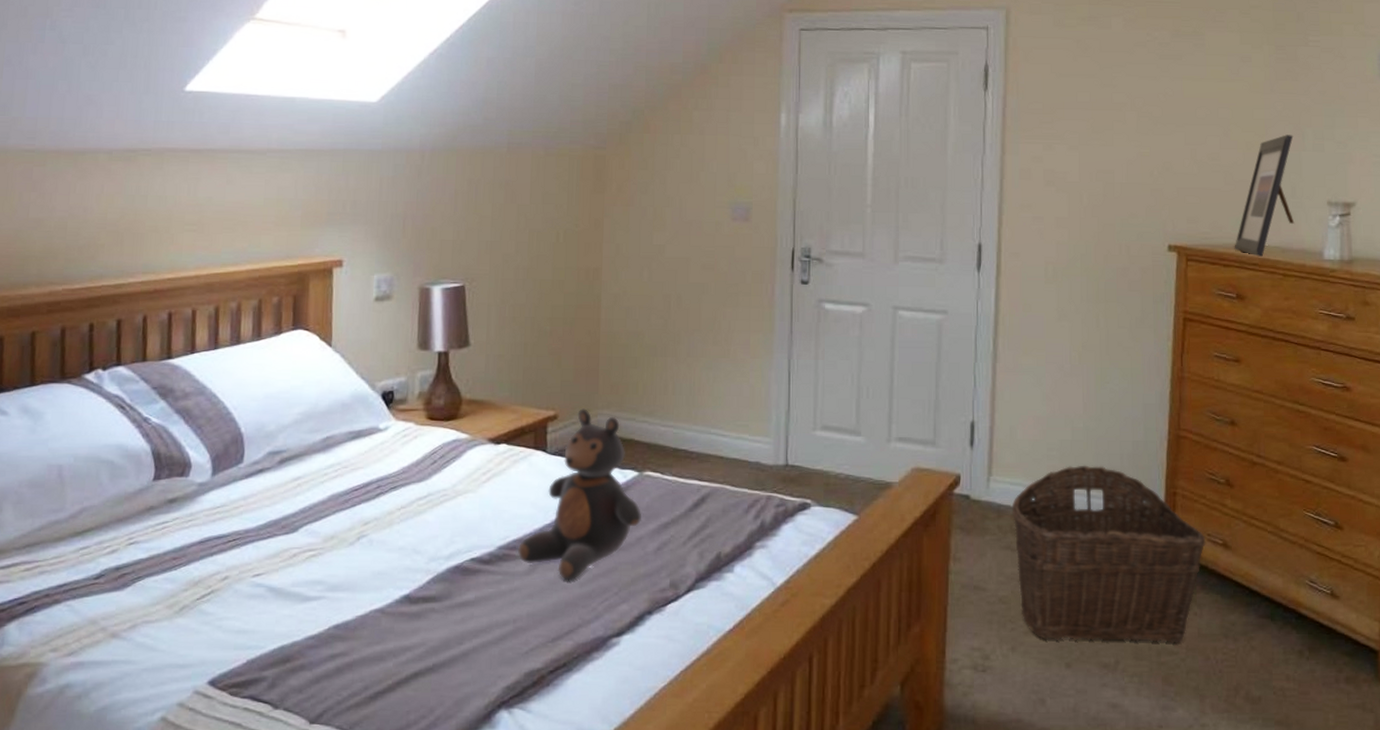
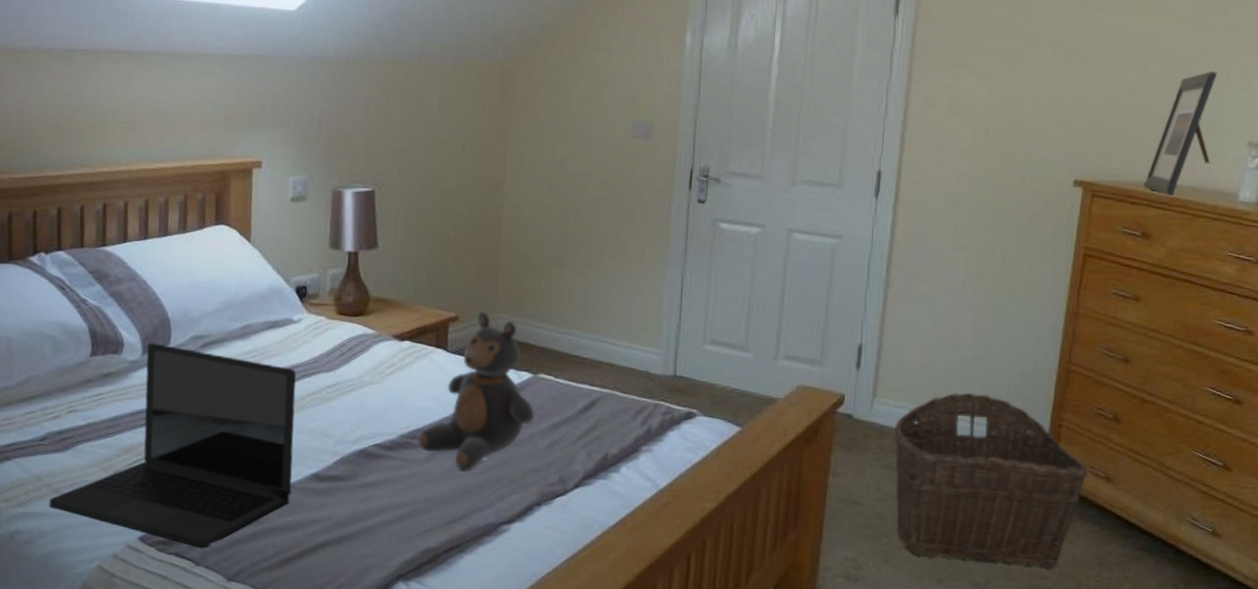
laptop: none [105,462,384,687] -> present [49,343,296,547]

